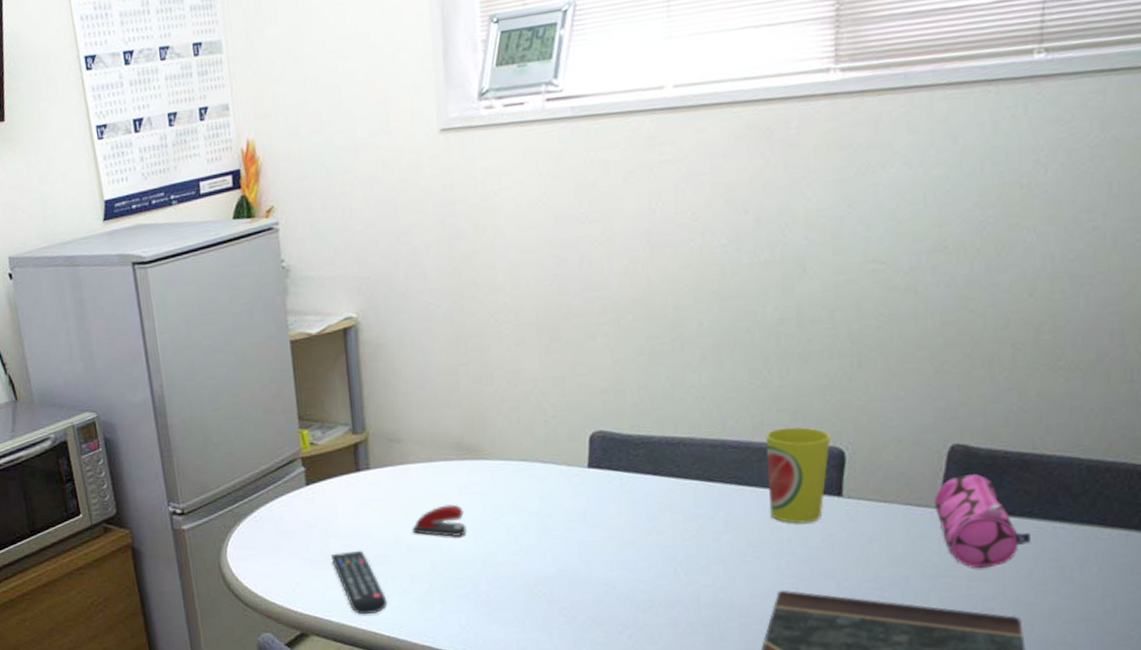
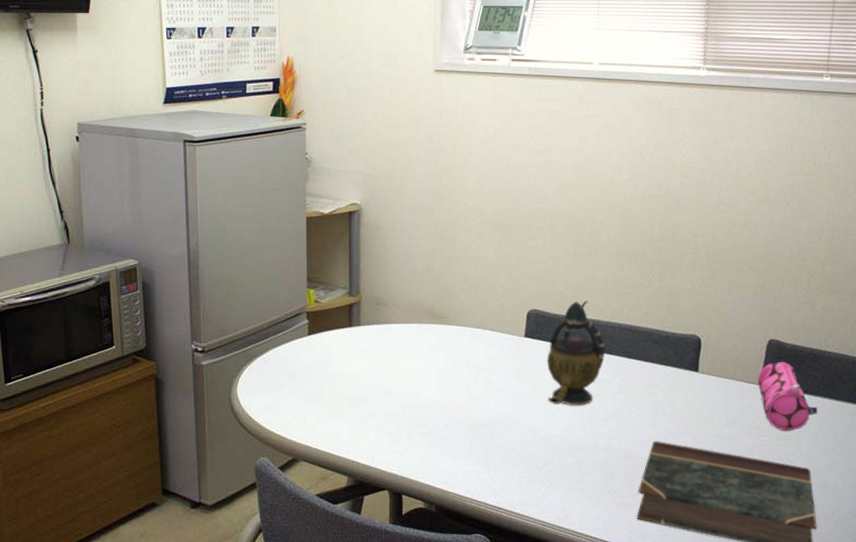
remote control: present [331,550,387,615] -> none [323,391,365,446]
stapler: present [412,504,467,538] -> none [389,359,431,386]
teapot: none [621,413,704,552] -> present [547,300,605,406]
cup: present [766,426,831,524] -> none [649,318,692,390]

